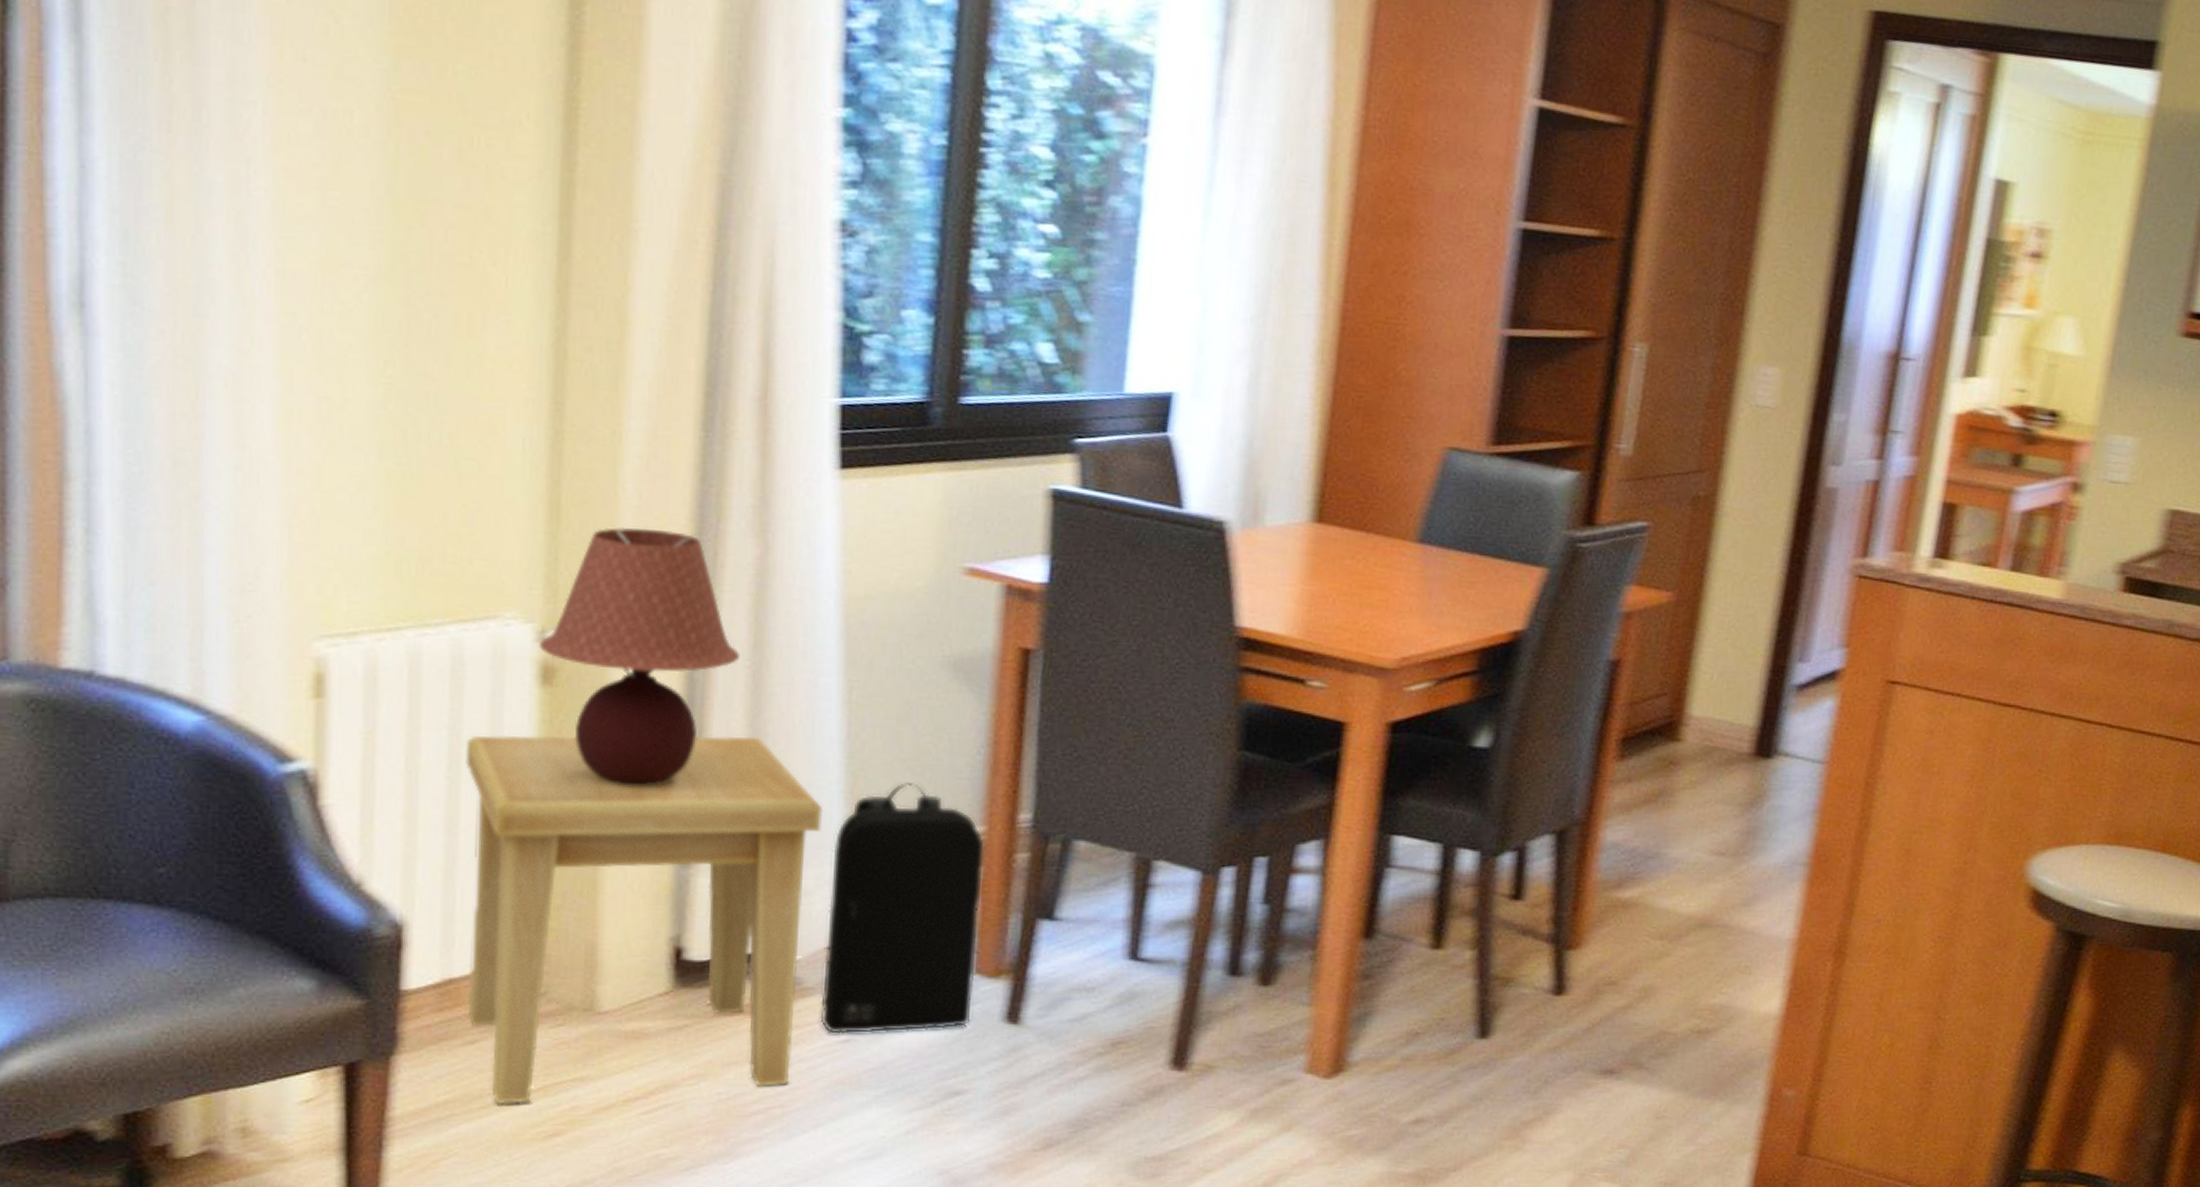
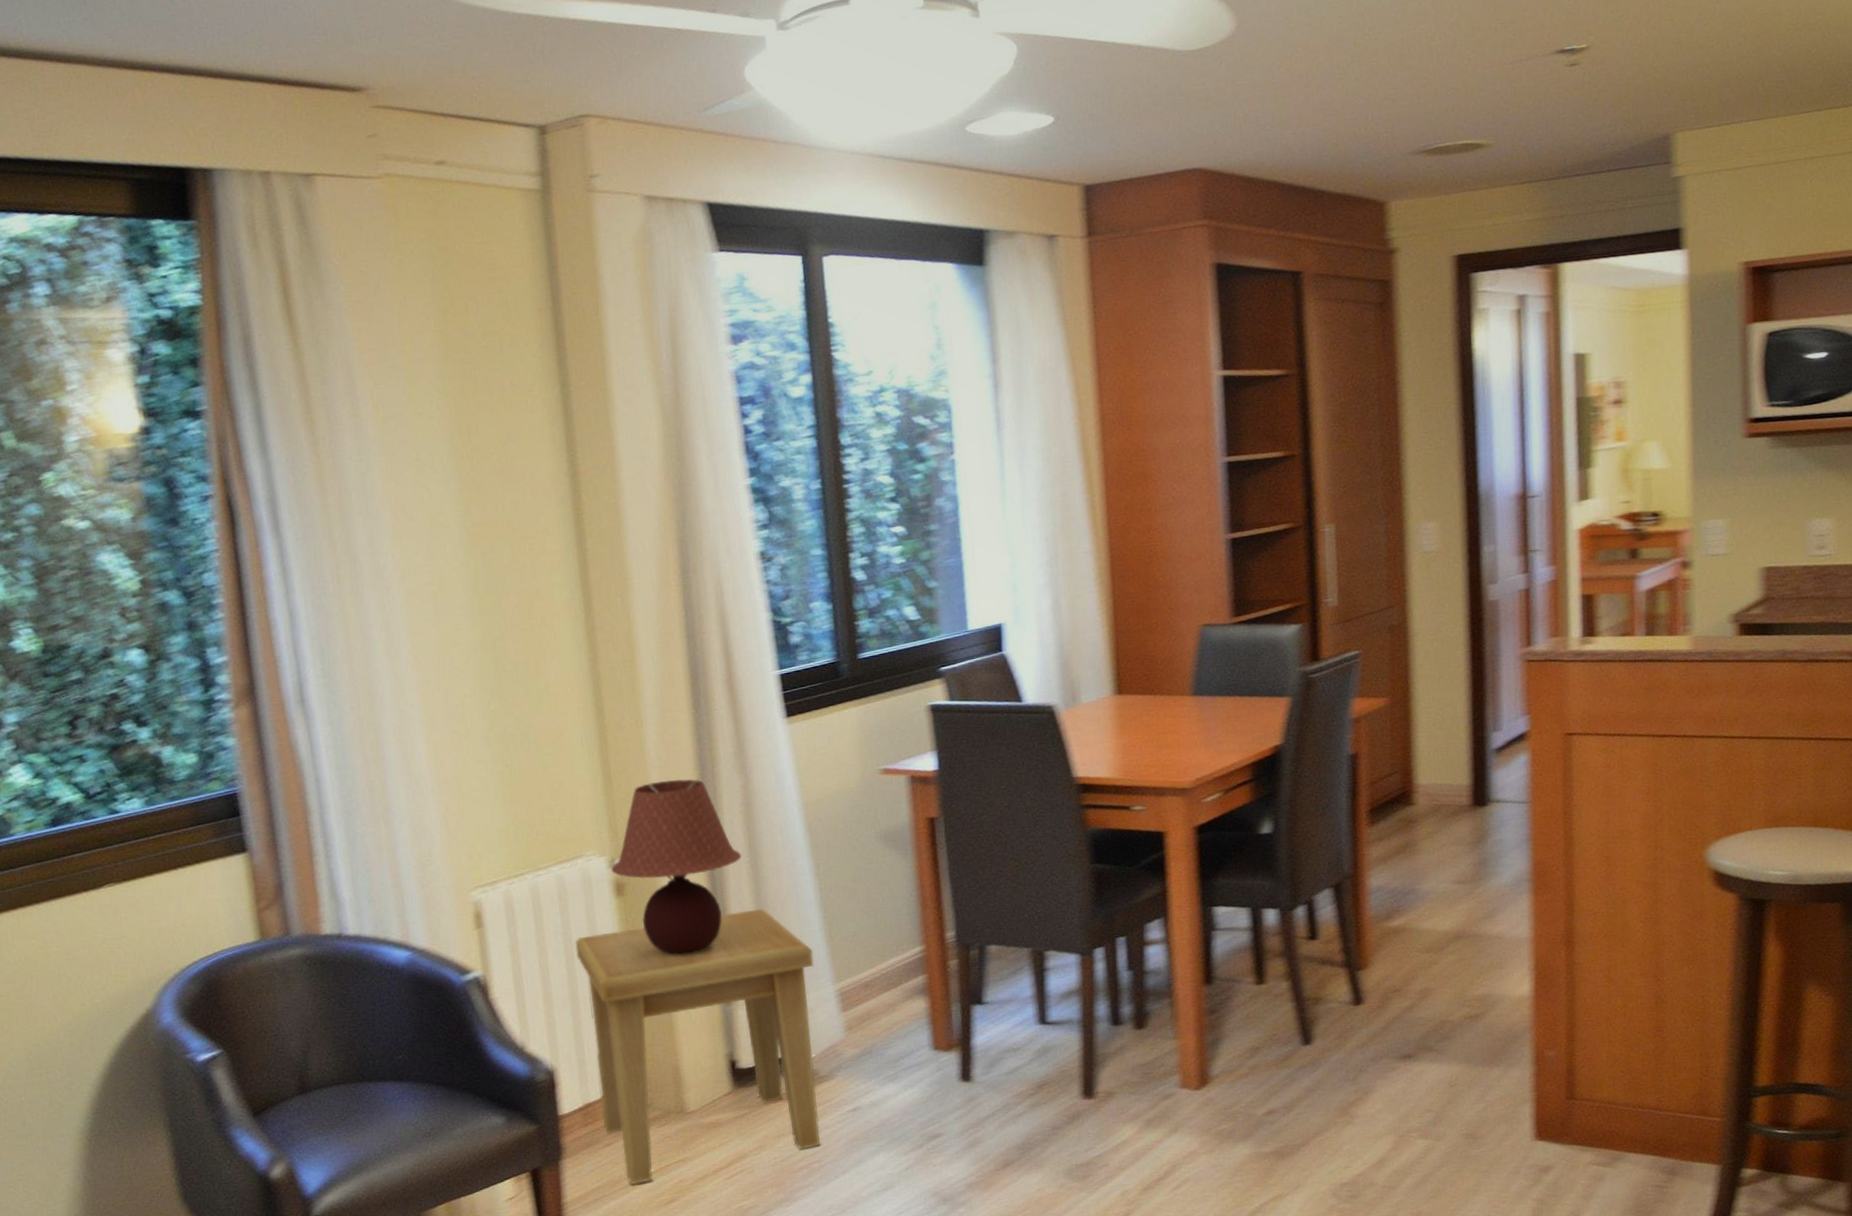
backpack: present [820,782,986,1034] -> none [823,923,937,1106]

